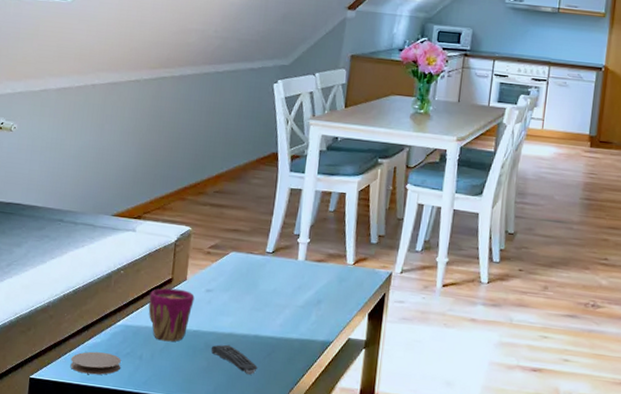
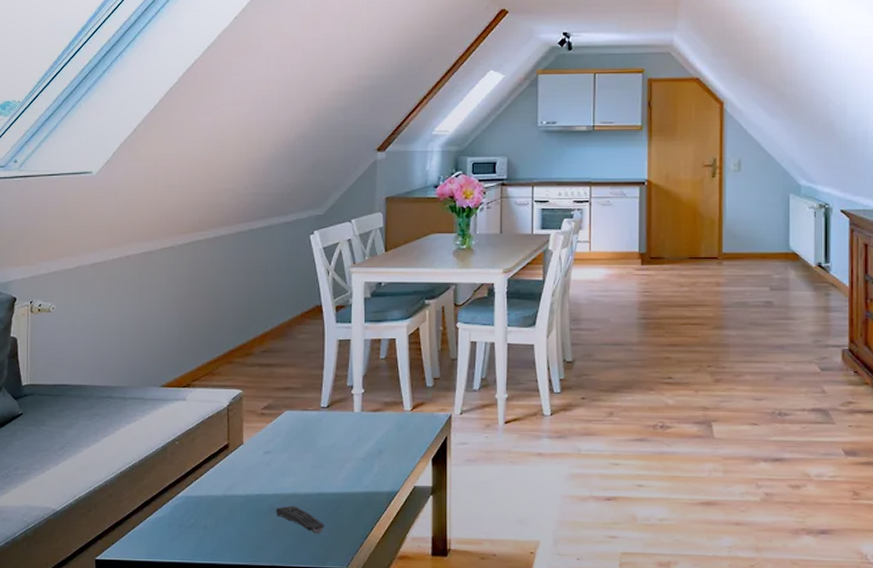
coaster: present [70,351,121,375] -> none [135,526,185,550]
cup: present [148,288,195,342] -> none [208,454,253,509]

